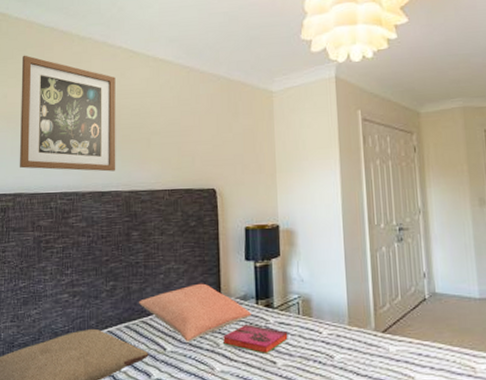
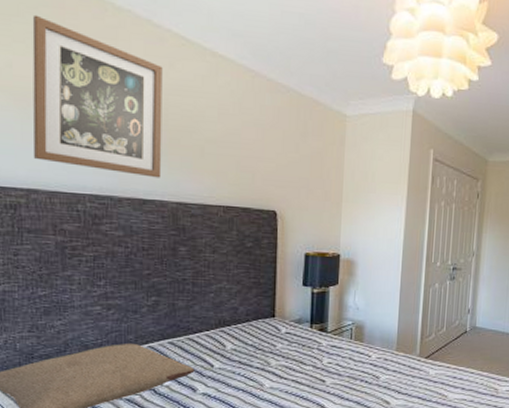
pillow: present [139,283,251,342] -> none [185,304,304,360]
hardback book: present [223,324,288,355] -> none [274,346,339,374]

